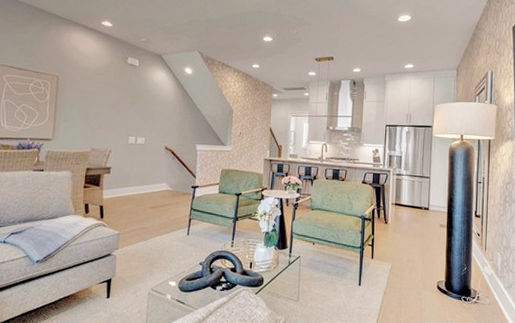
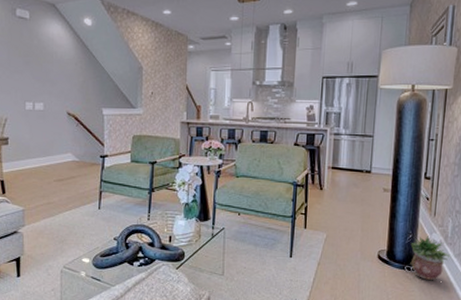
potted plant: none [466,269,501,311] -> present [410,236,450,280]

